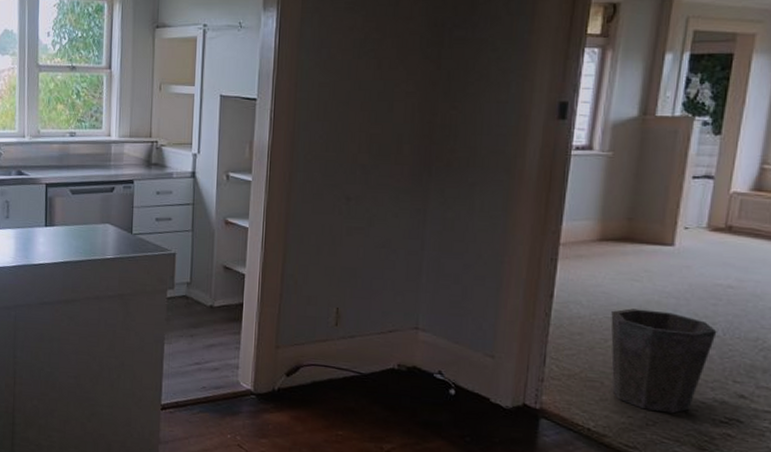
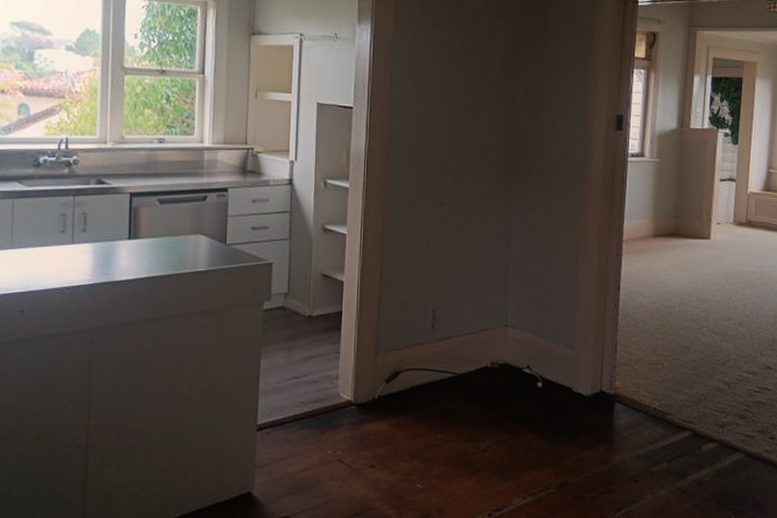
waste bin: present [611,308,717,414] -> none [666,296,746,388]

